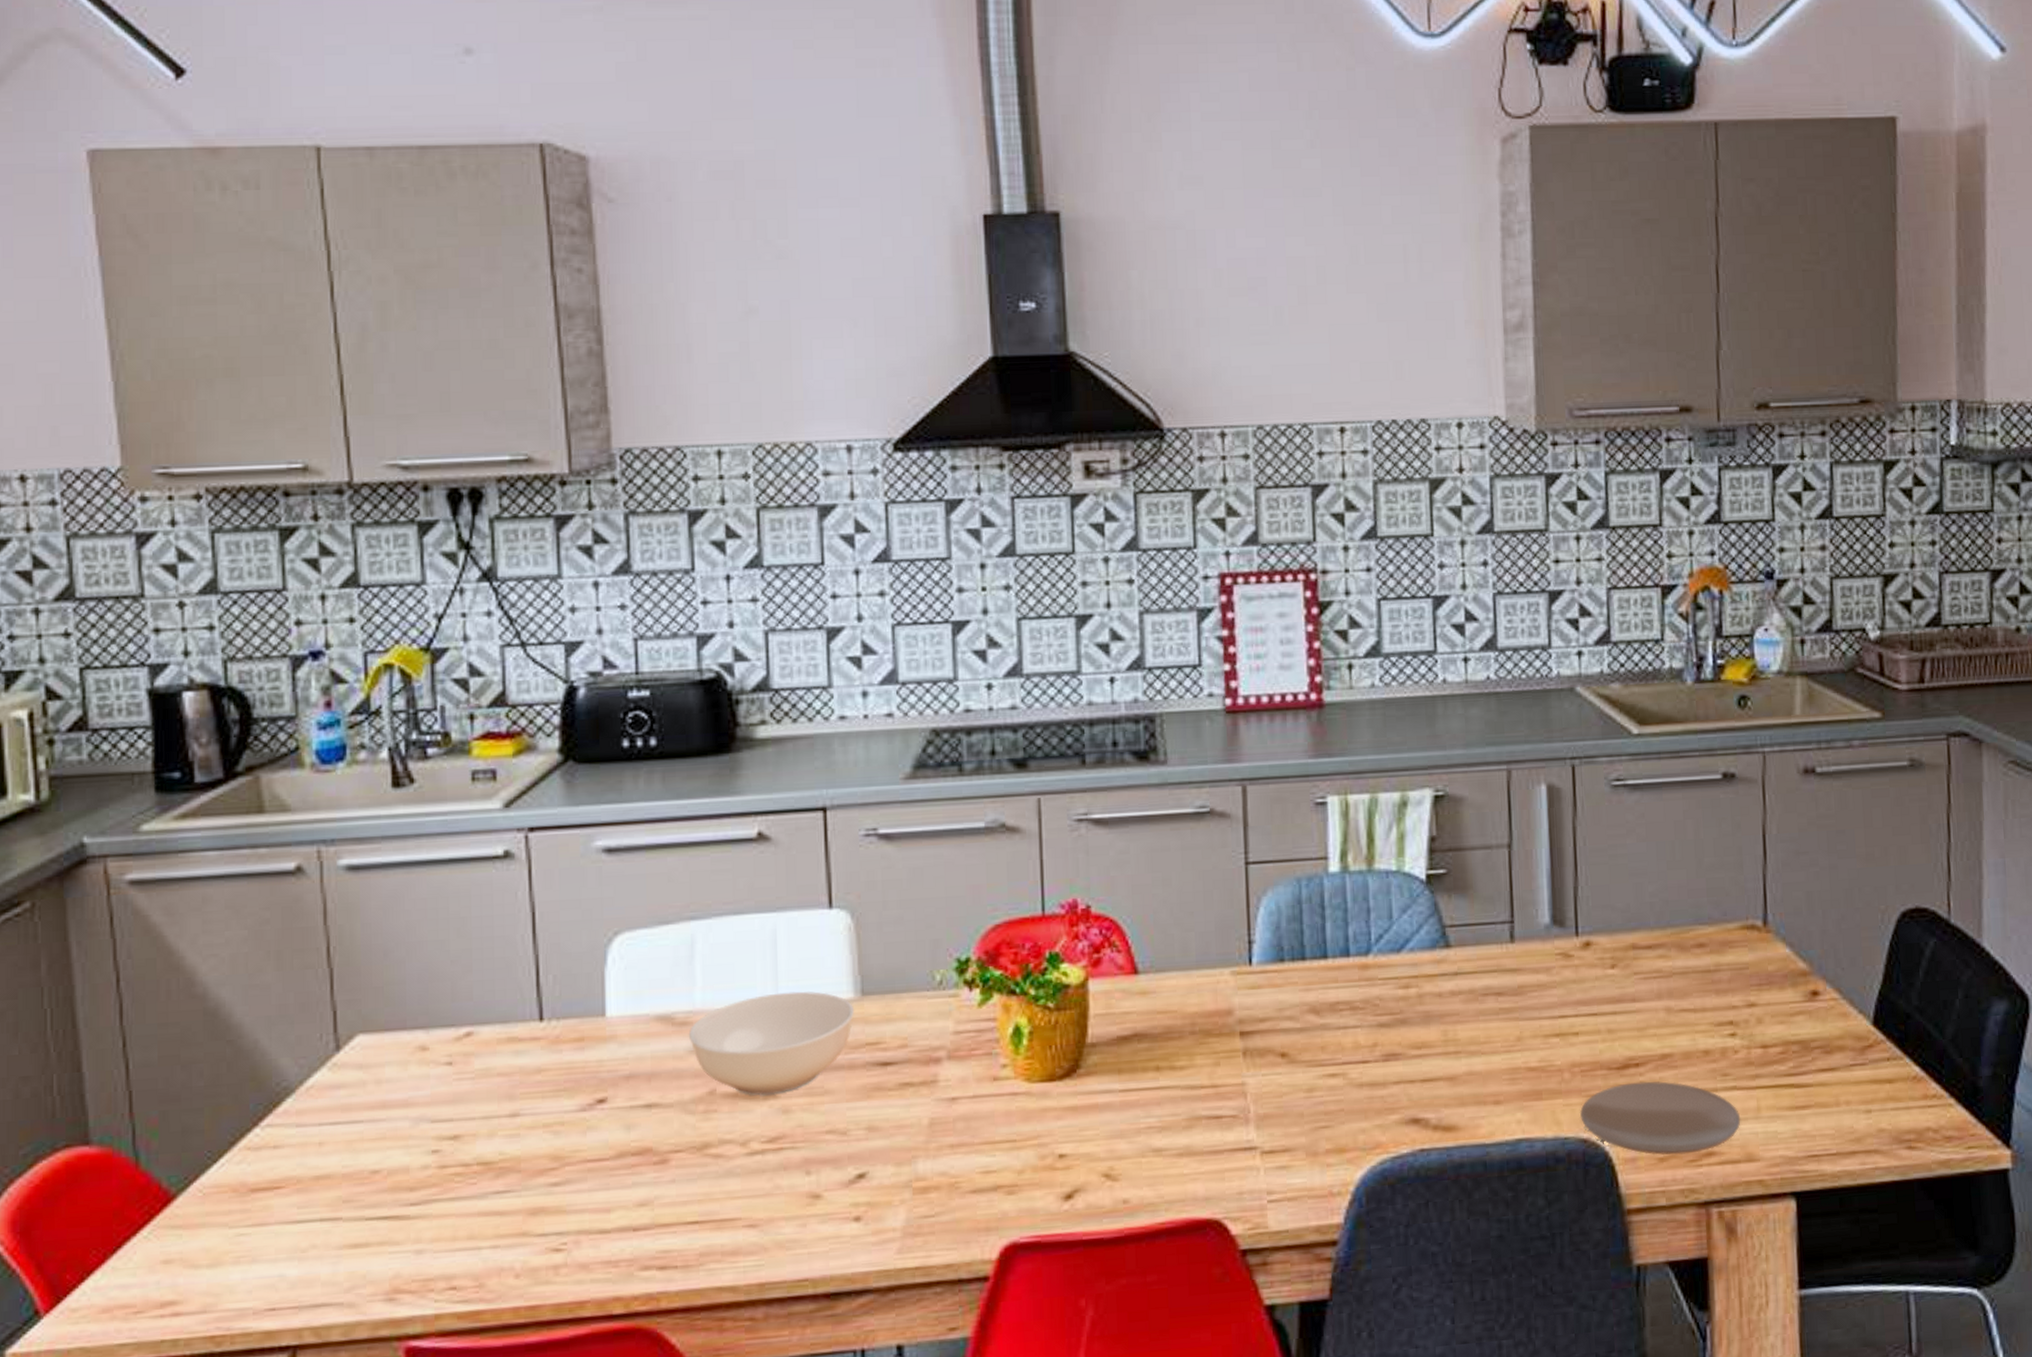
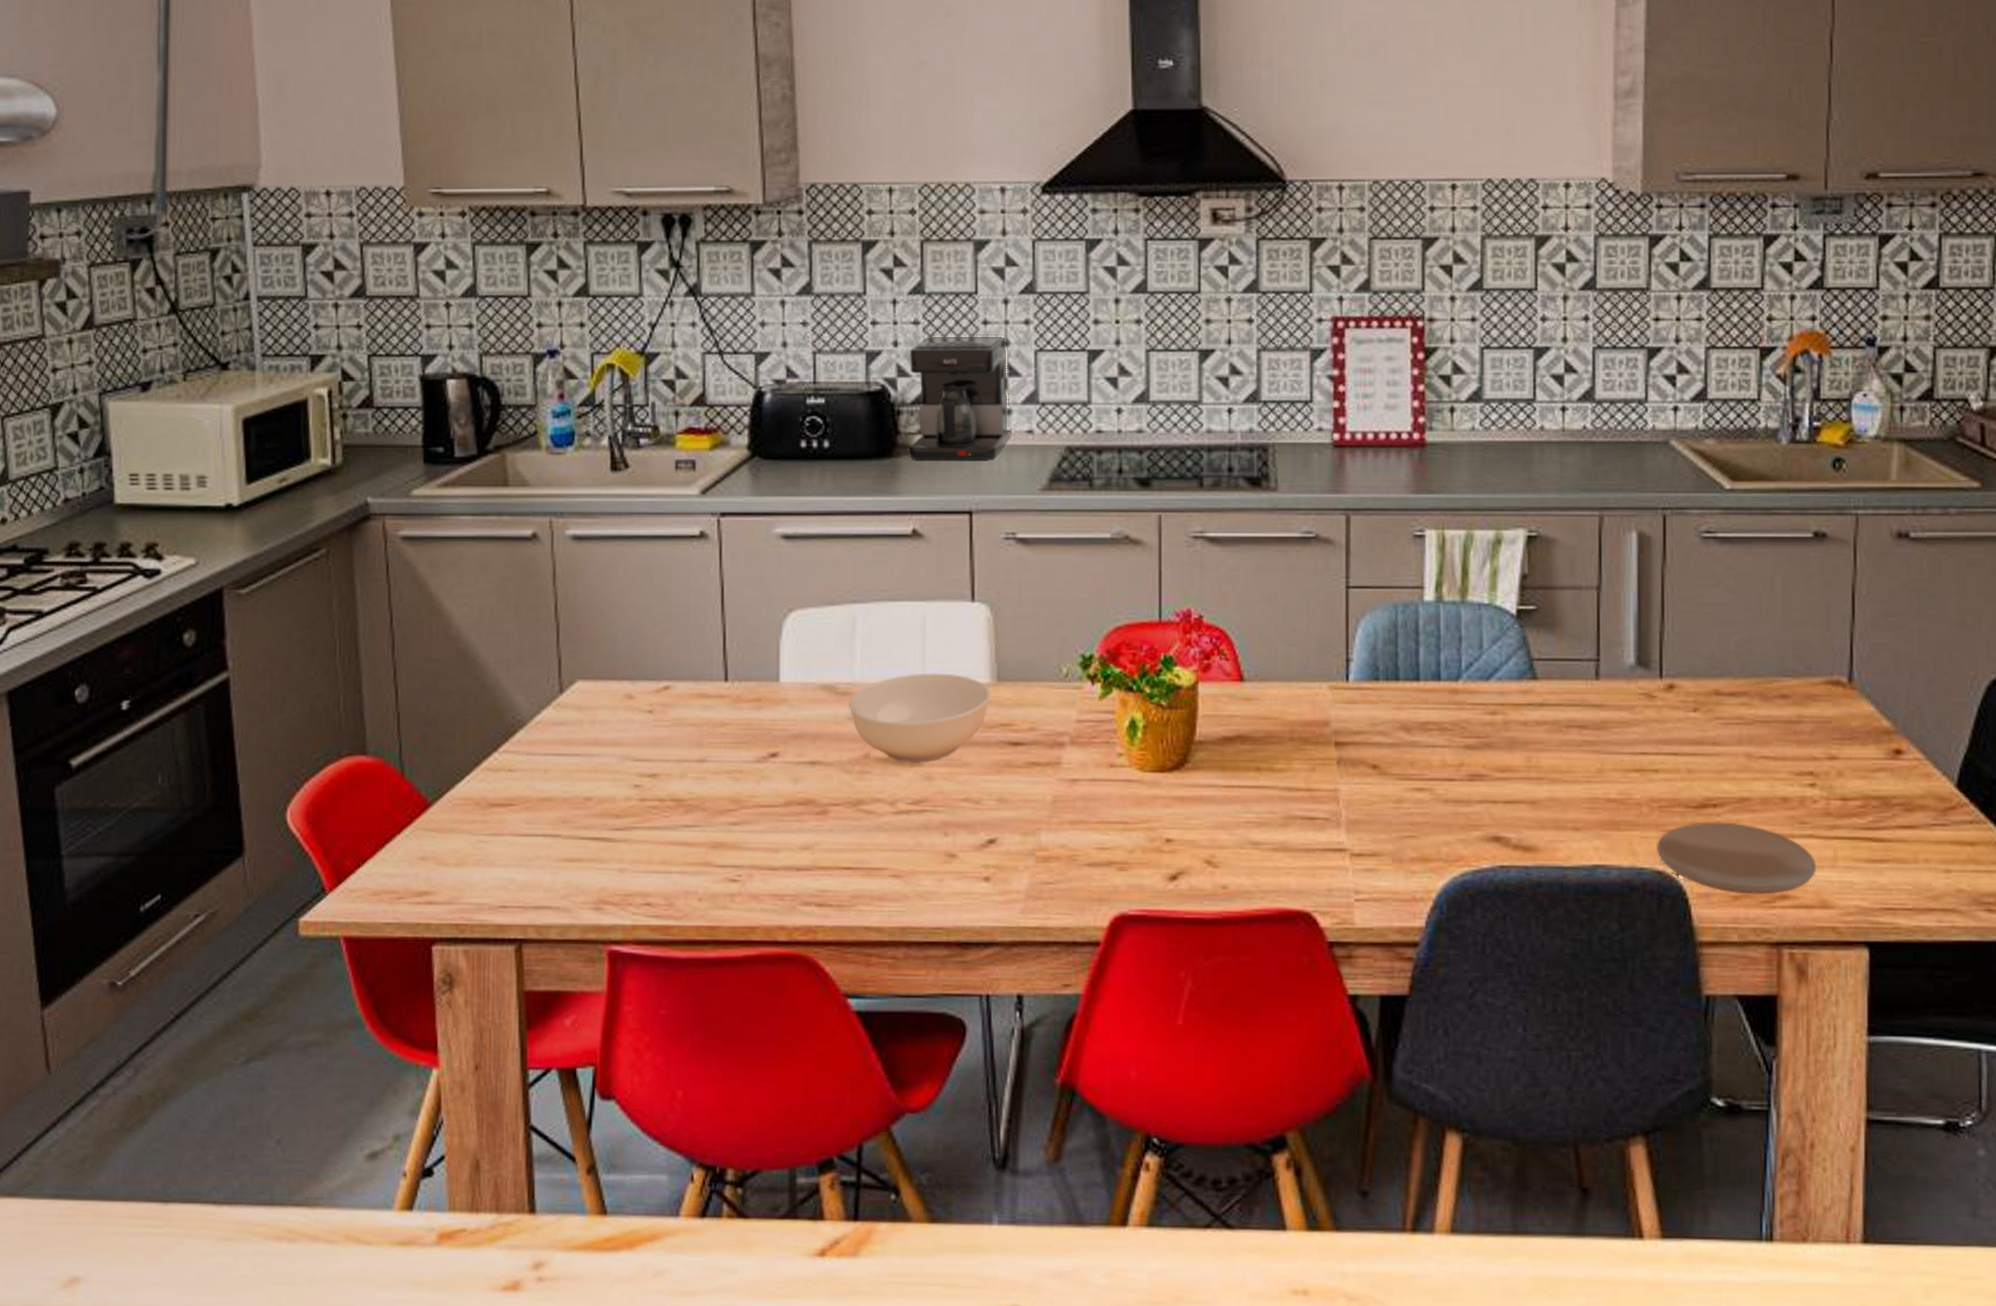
coffee maker: none [748,609,869,753] -> present [910,334,1011,459]

